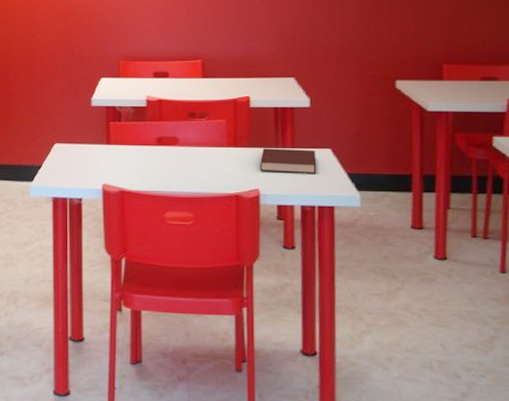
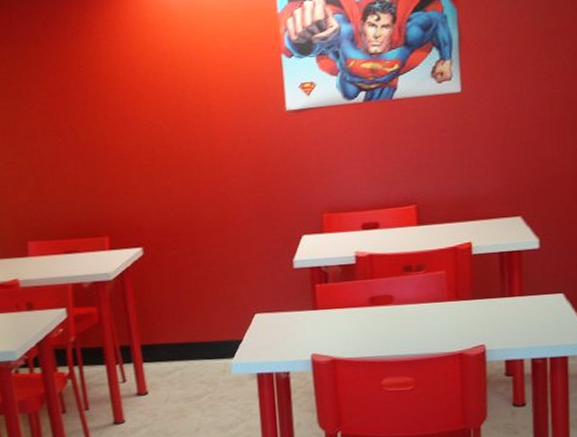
notebook: present [260,148,317,174] -> none [485,296,548,325]

